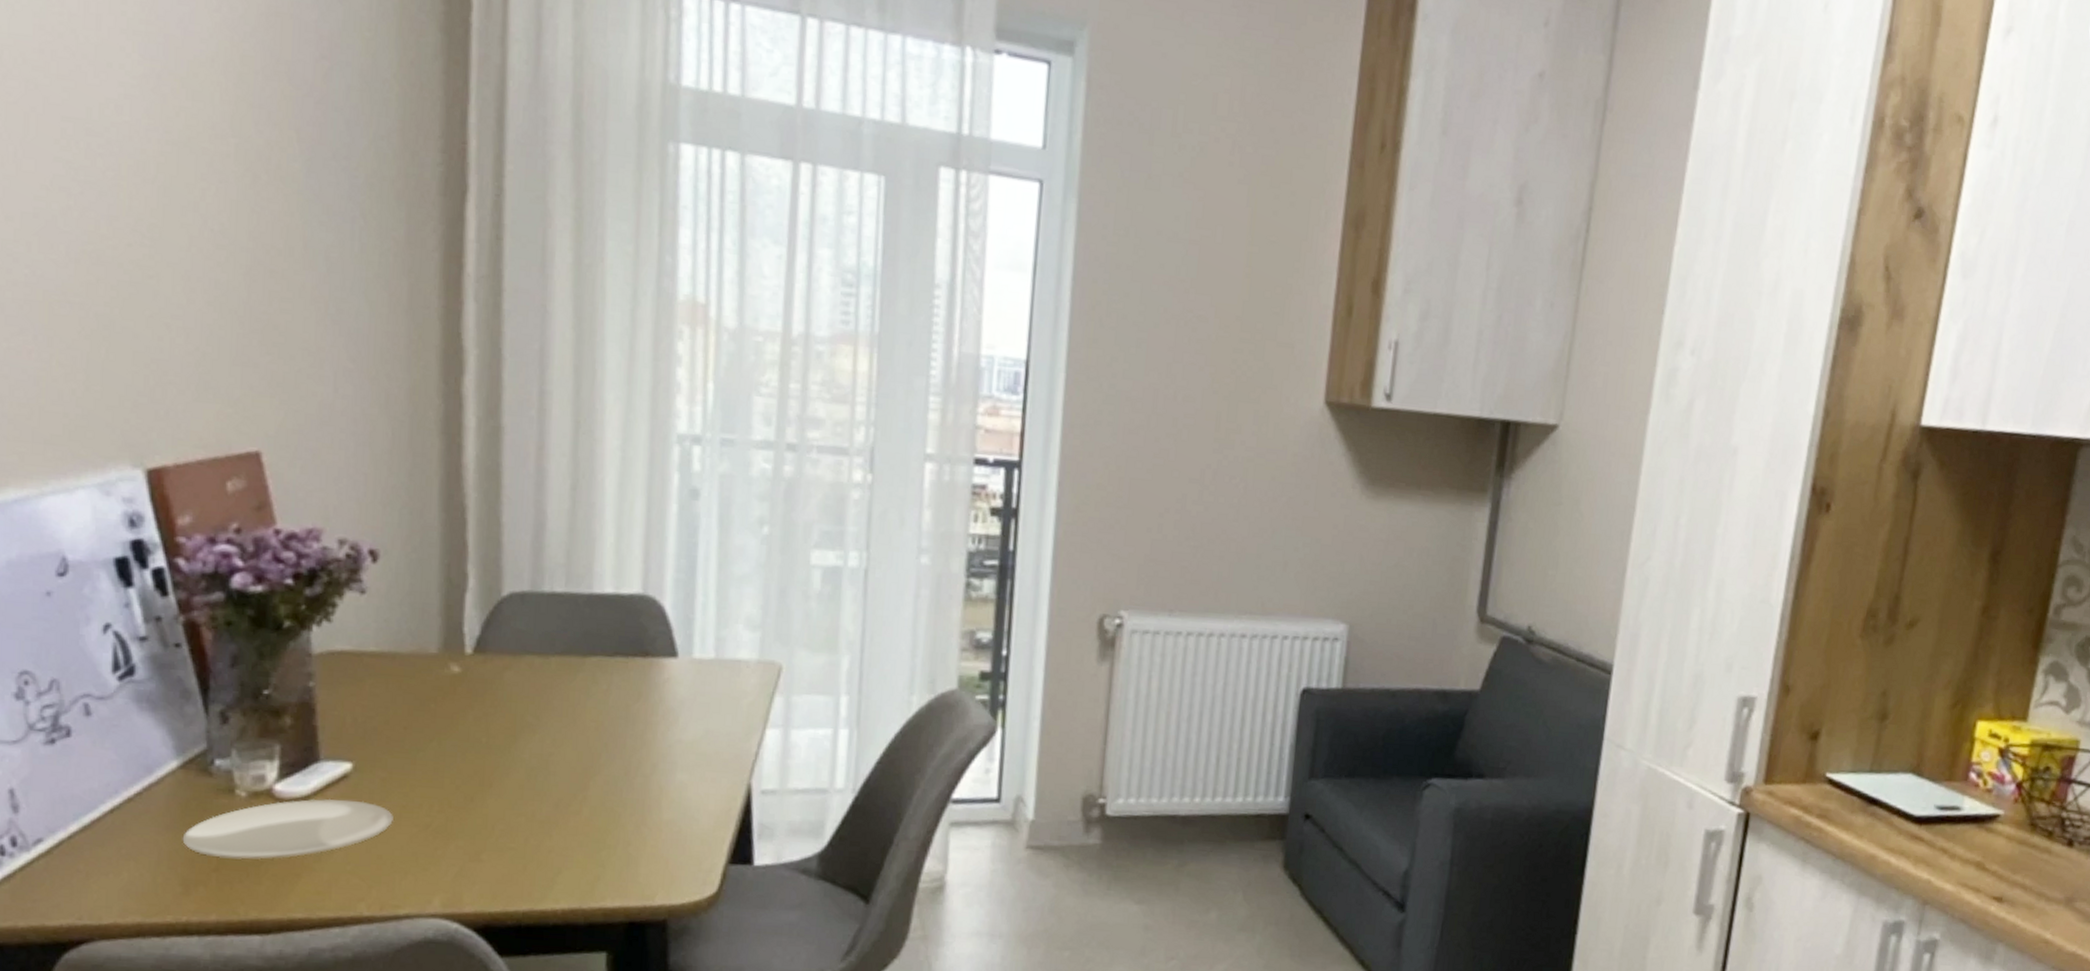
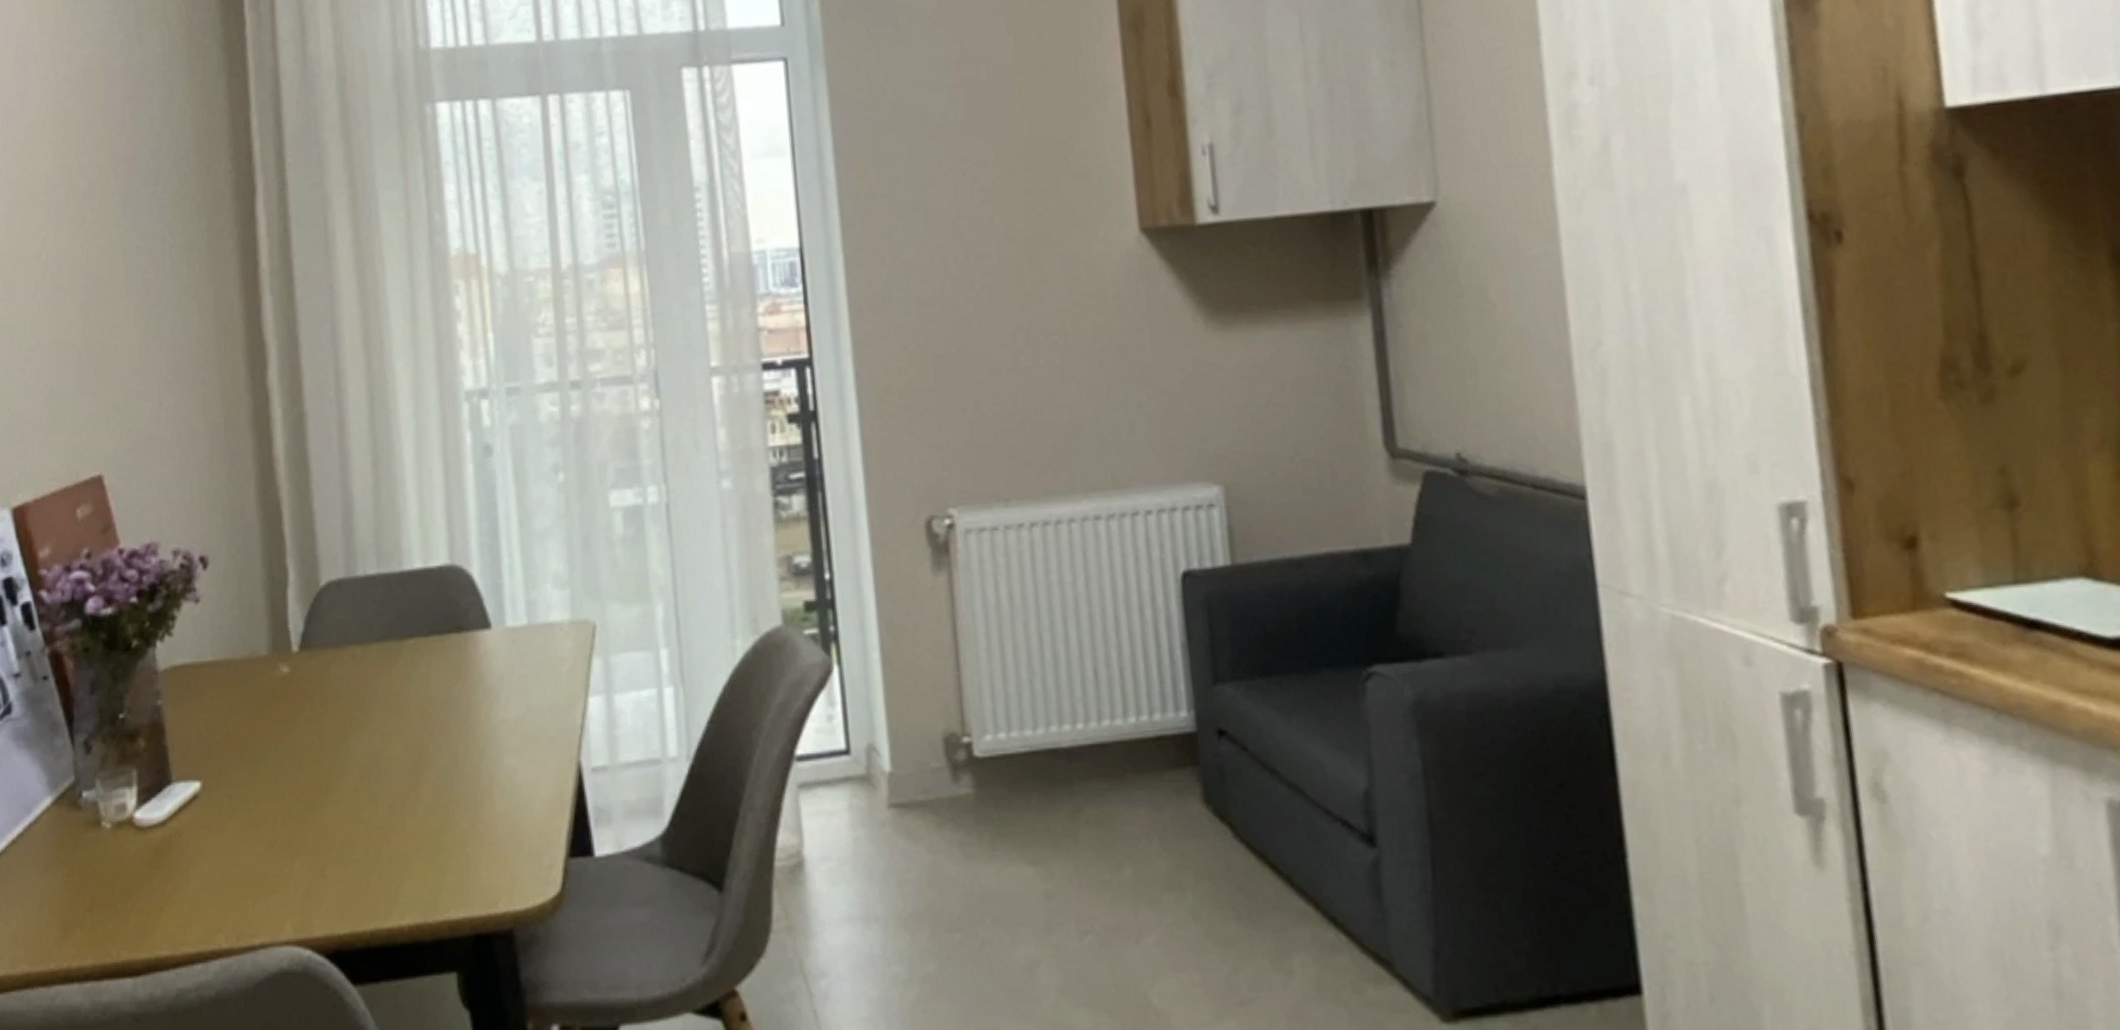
plate: present [182,798,393,861] -> none [59,821,242,896]

